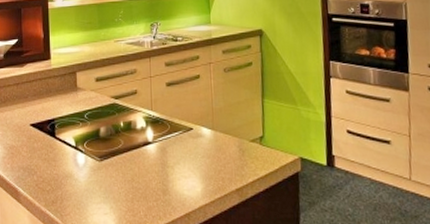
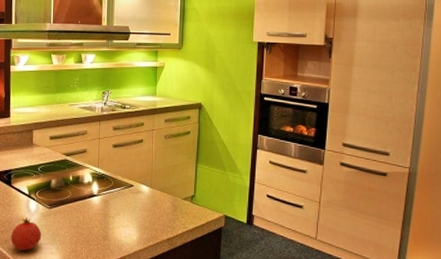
fruit: none [57,172,93,213] -> present [10,217,42,251]

